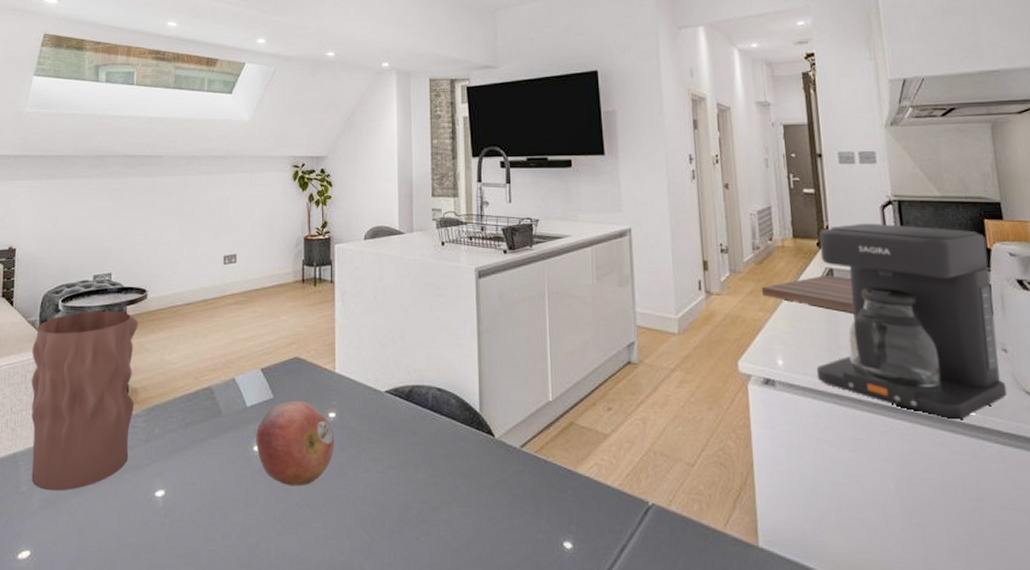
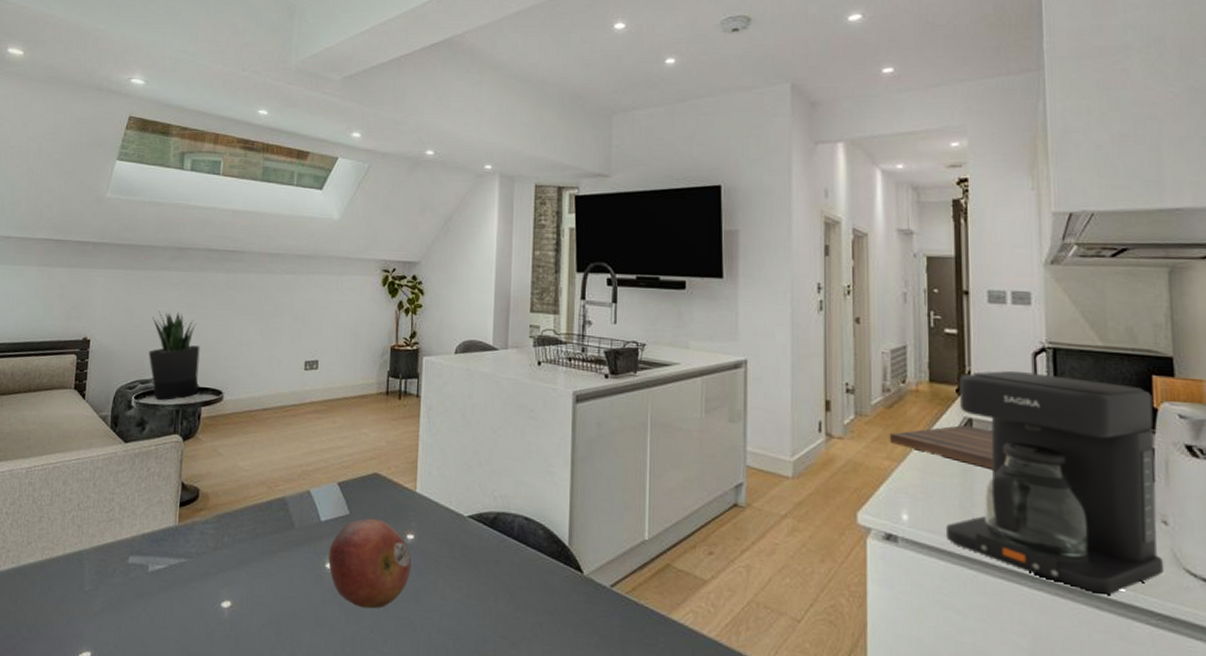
vase: present [31,310,138,491] -> none [95,409,213,594]
planter: none [73,217,123,302] -> present [148,311,200,400]

